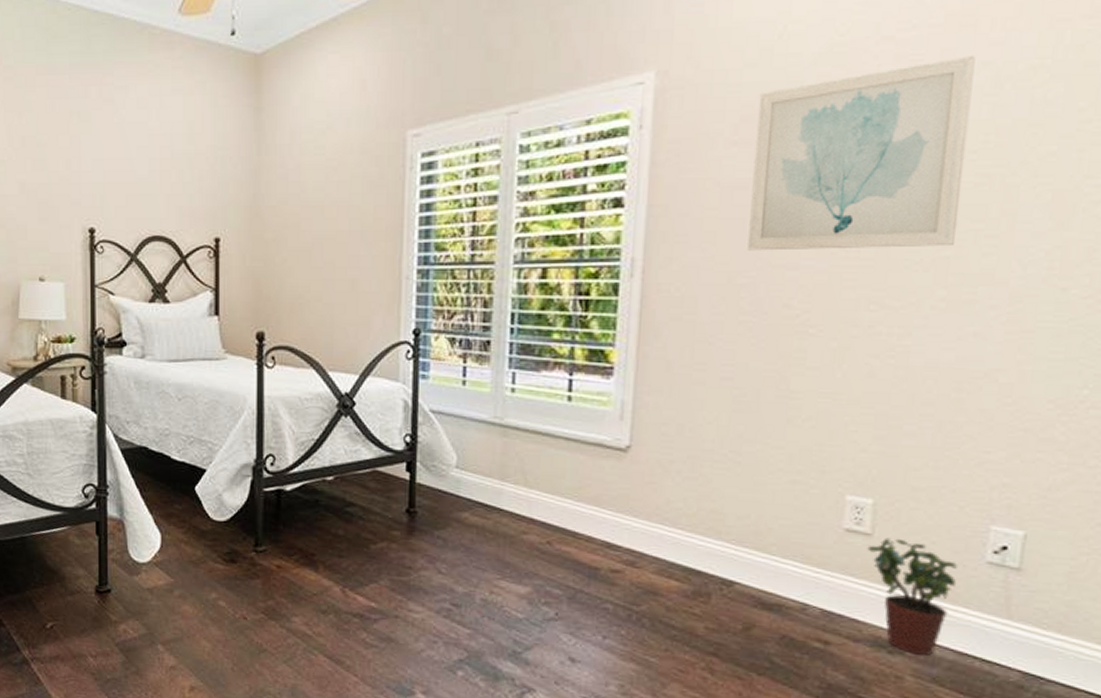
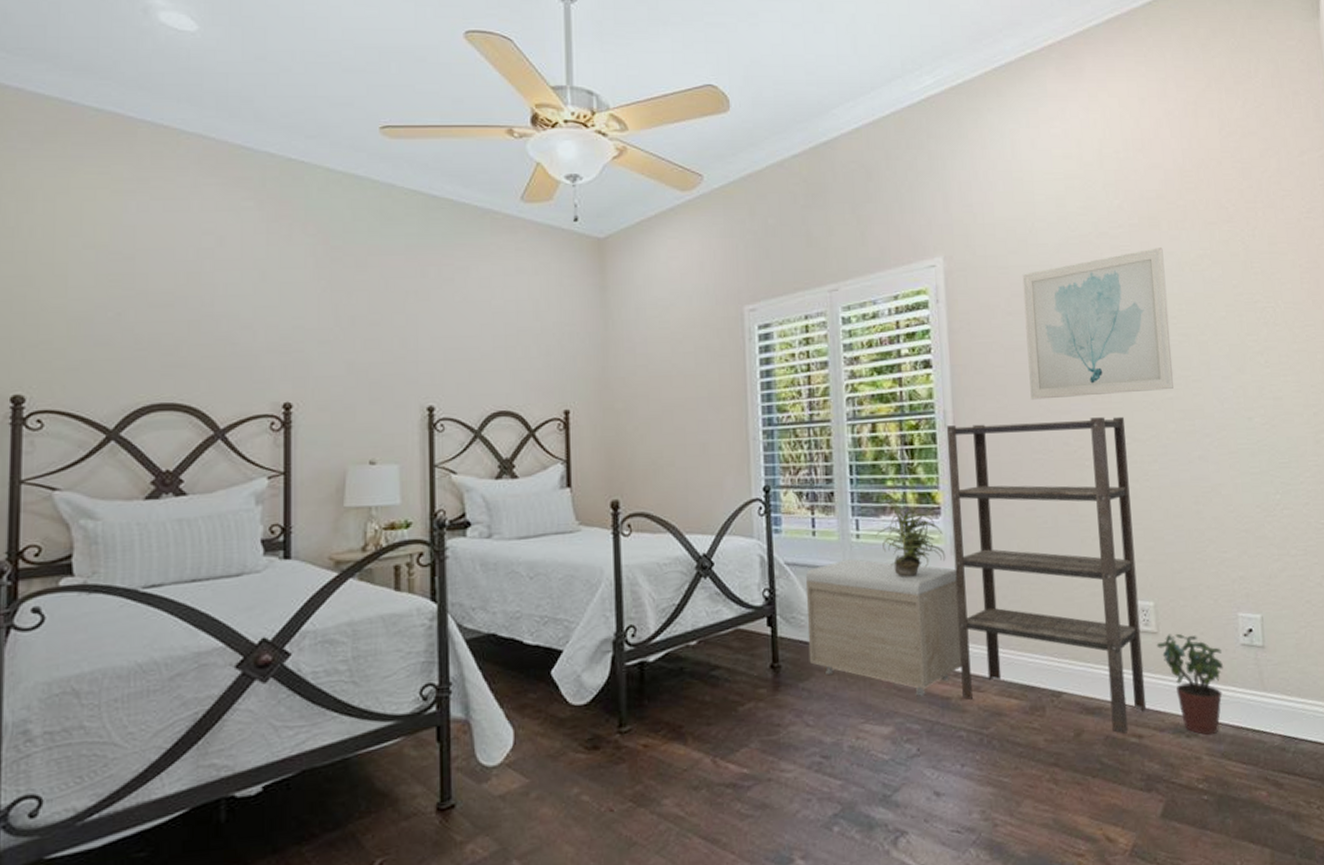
storage bench: none [447,413,624,562] -> present [805,559,962,696]
potted plant: none [533,355,613,439] -> present [875,501,946,577]
shelving unit: none [614,276,875,637] -> present [946,416,1147,734]

